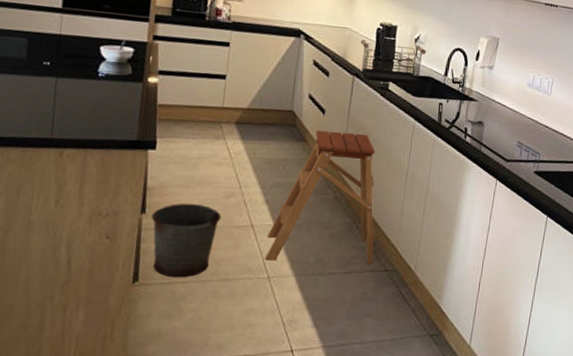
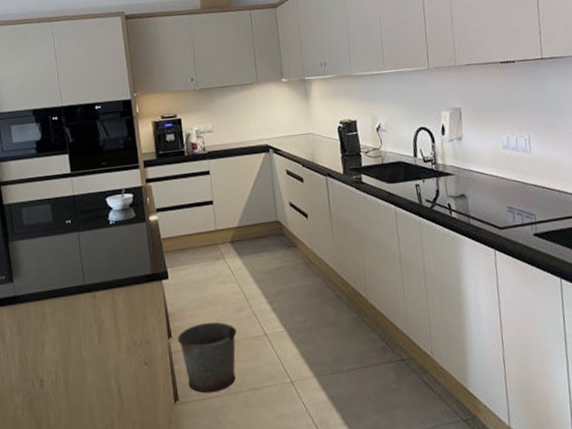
step ladder: present [264,130,375,264] -> none [281,230,389,366]
dish rack: present [361,39,426,85] -> none [325,133,390,177]

